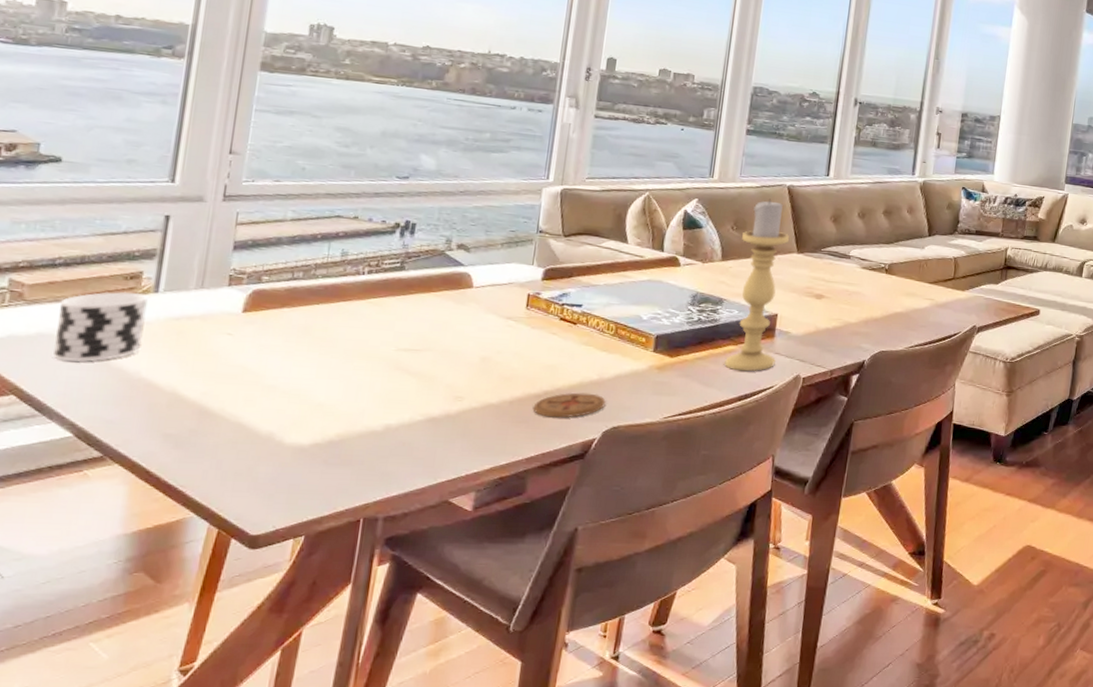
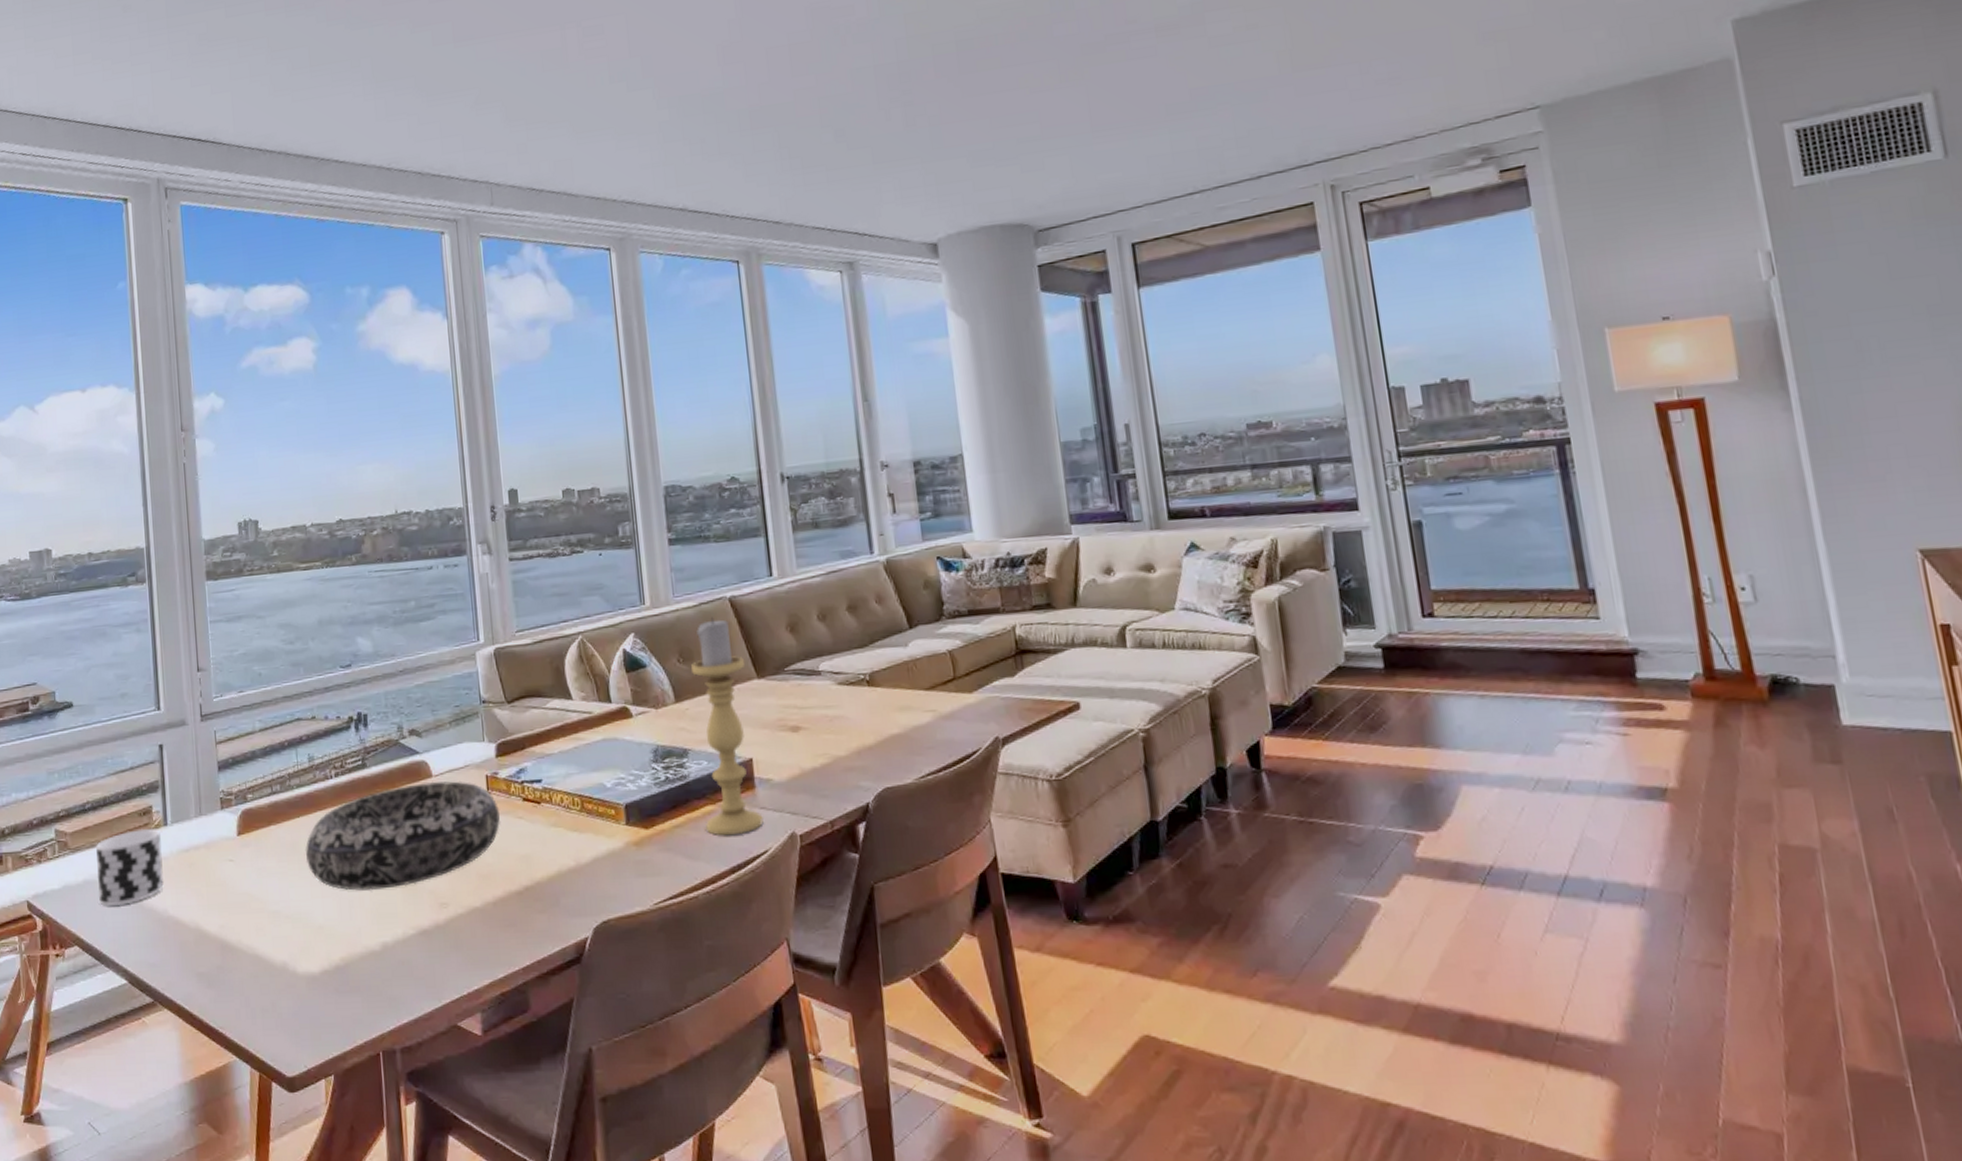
decorative bowl: none [318,291,536,378] -> present [305,781,501,891]
coaster: present [533,392,606,418] -> none [517,883,590,917]

